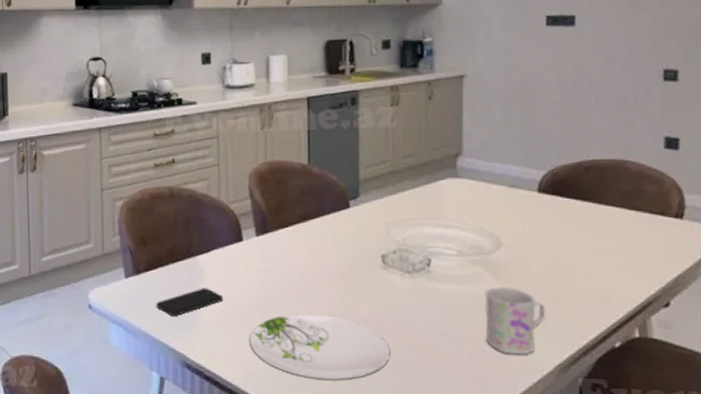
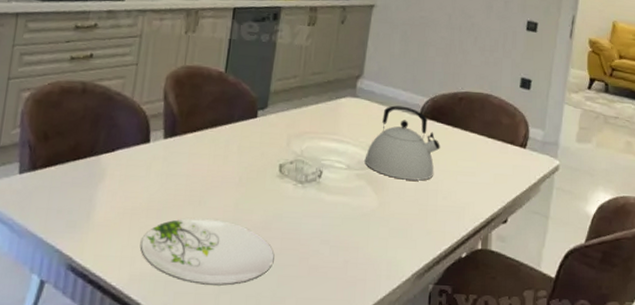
smartphone: present [156,288,223,317] -> none [48,188,121,217]
kettle: none [478,182,569,264] -> present [364,105,440,181]
mug: present [484,287,546,355] -> none [359,199,412,263]

